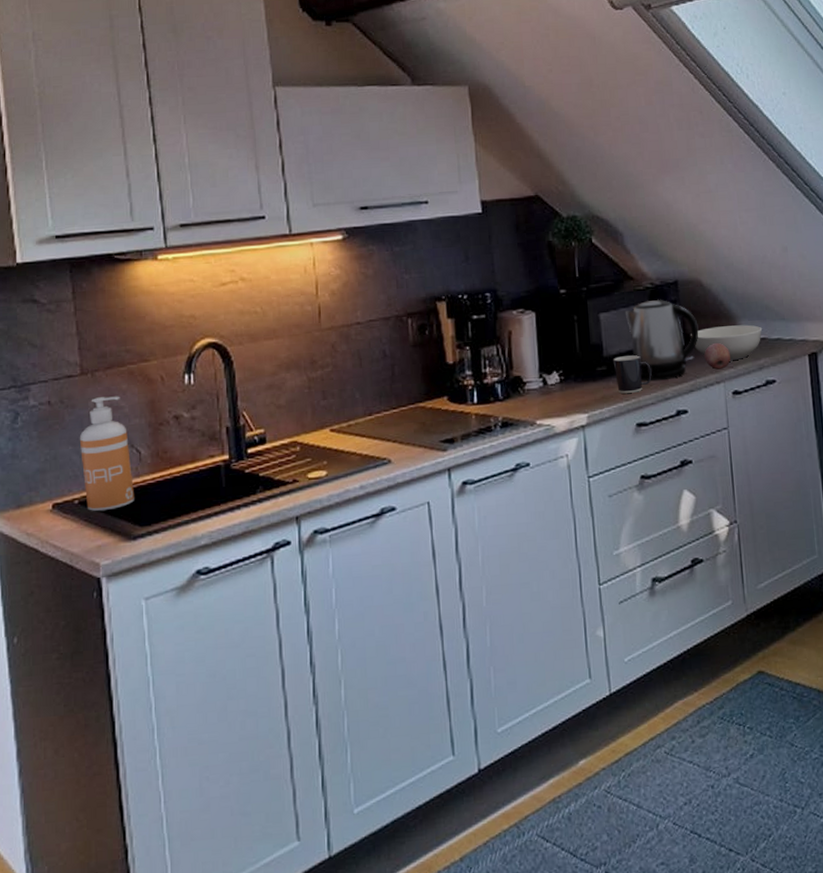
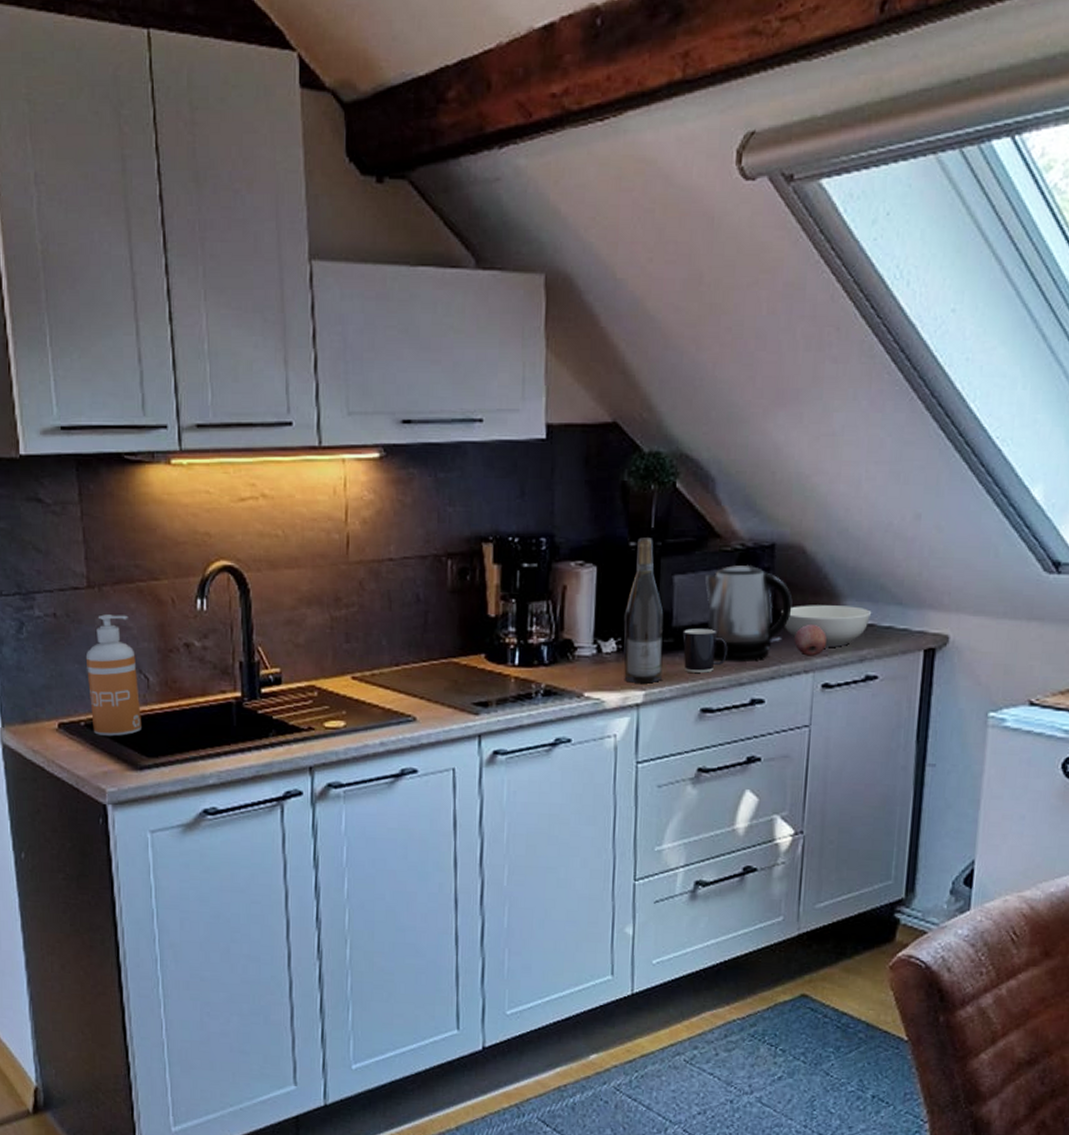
wine bottle: none [562,285,601,408] -> present [623,537,664,684]

